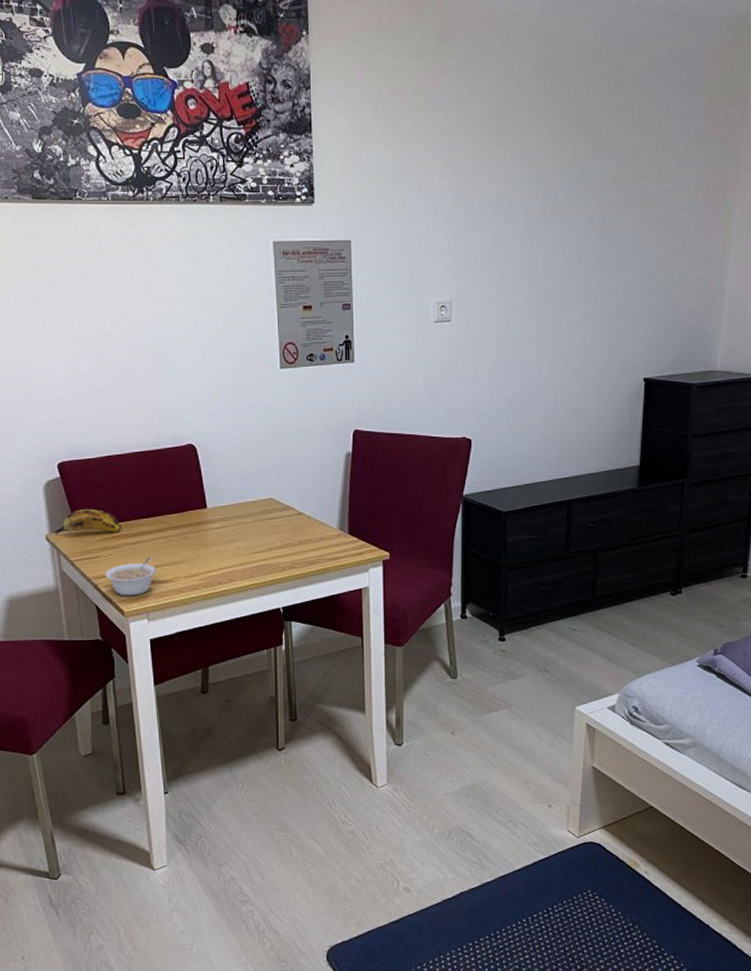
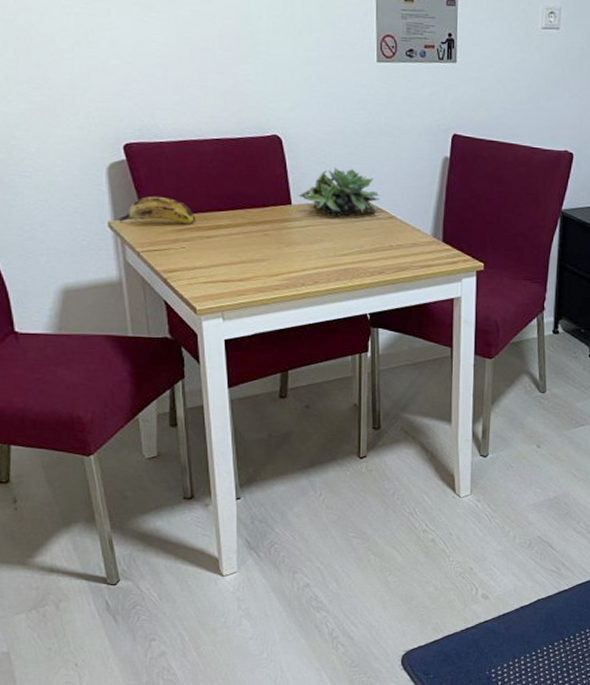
legume: present [105,557,156,596] -> none [176,253,233,293]
succulent plant: none [213,470,288,516] -> present [298,167,380,217]

